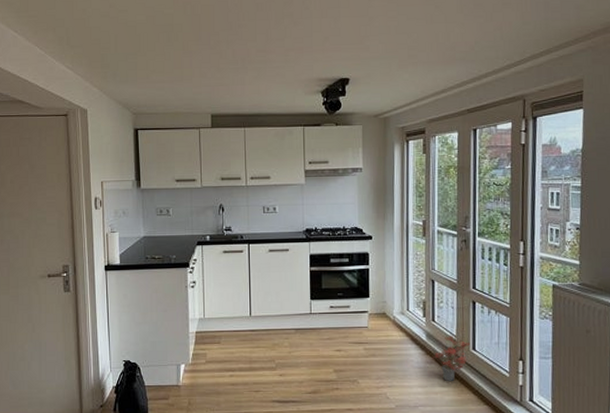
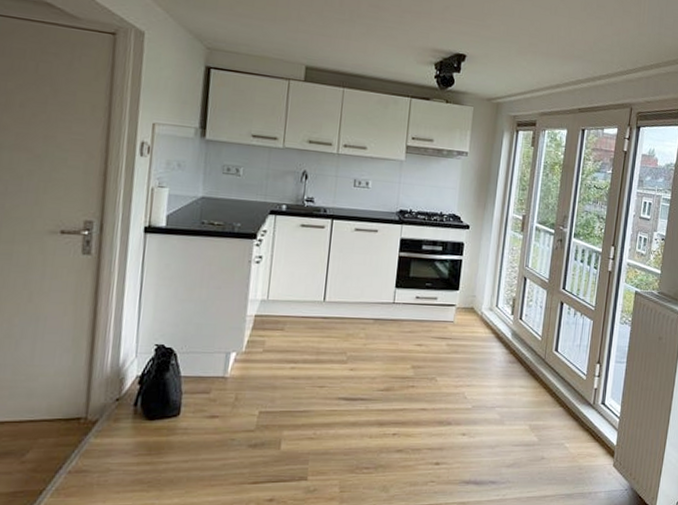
potted plant: present [430,327,471,381] -> none [514,327,554,382]

